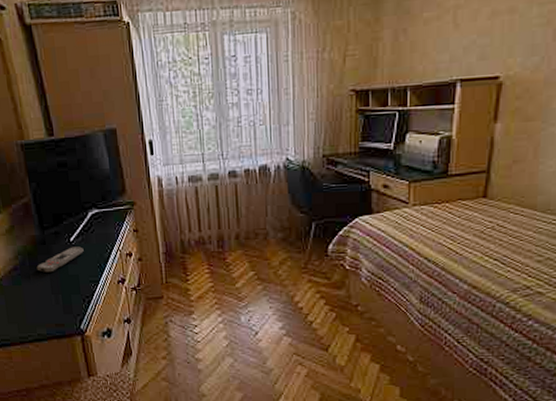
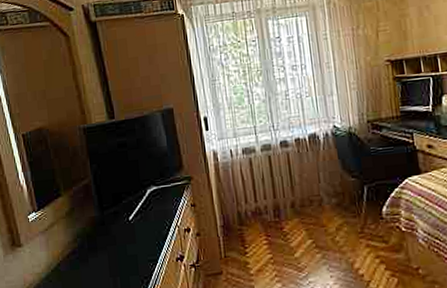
remote control: present [36,246,84,273] -> none [95,225,143,255]

